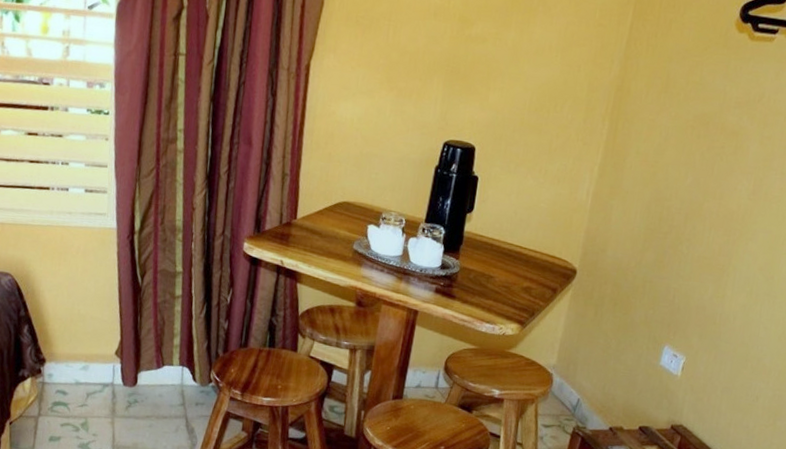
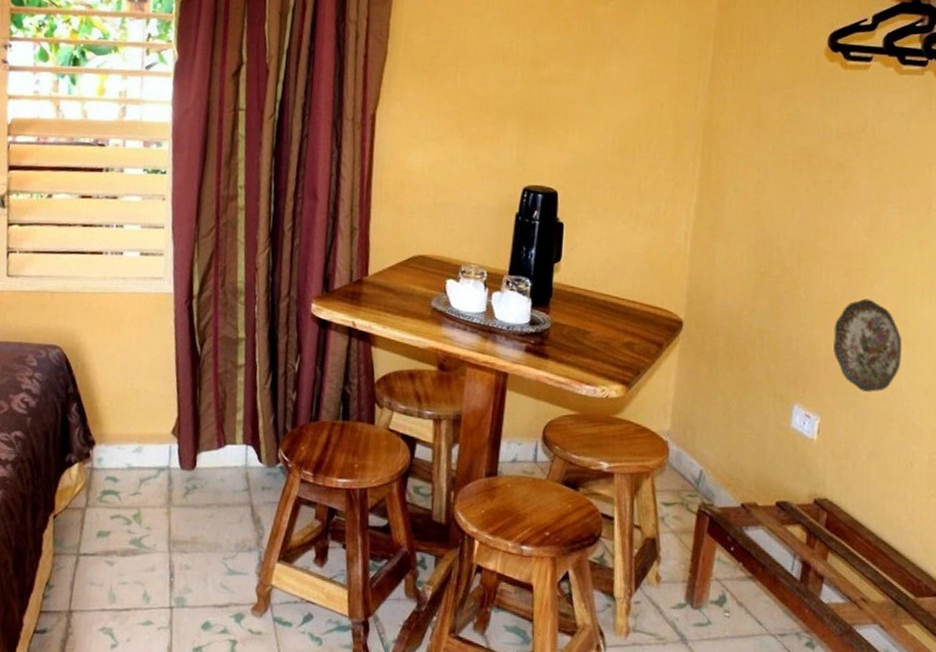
decorative plate: none [705,255,765,337] -> present [833,298,901,392]

